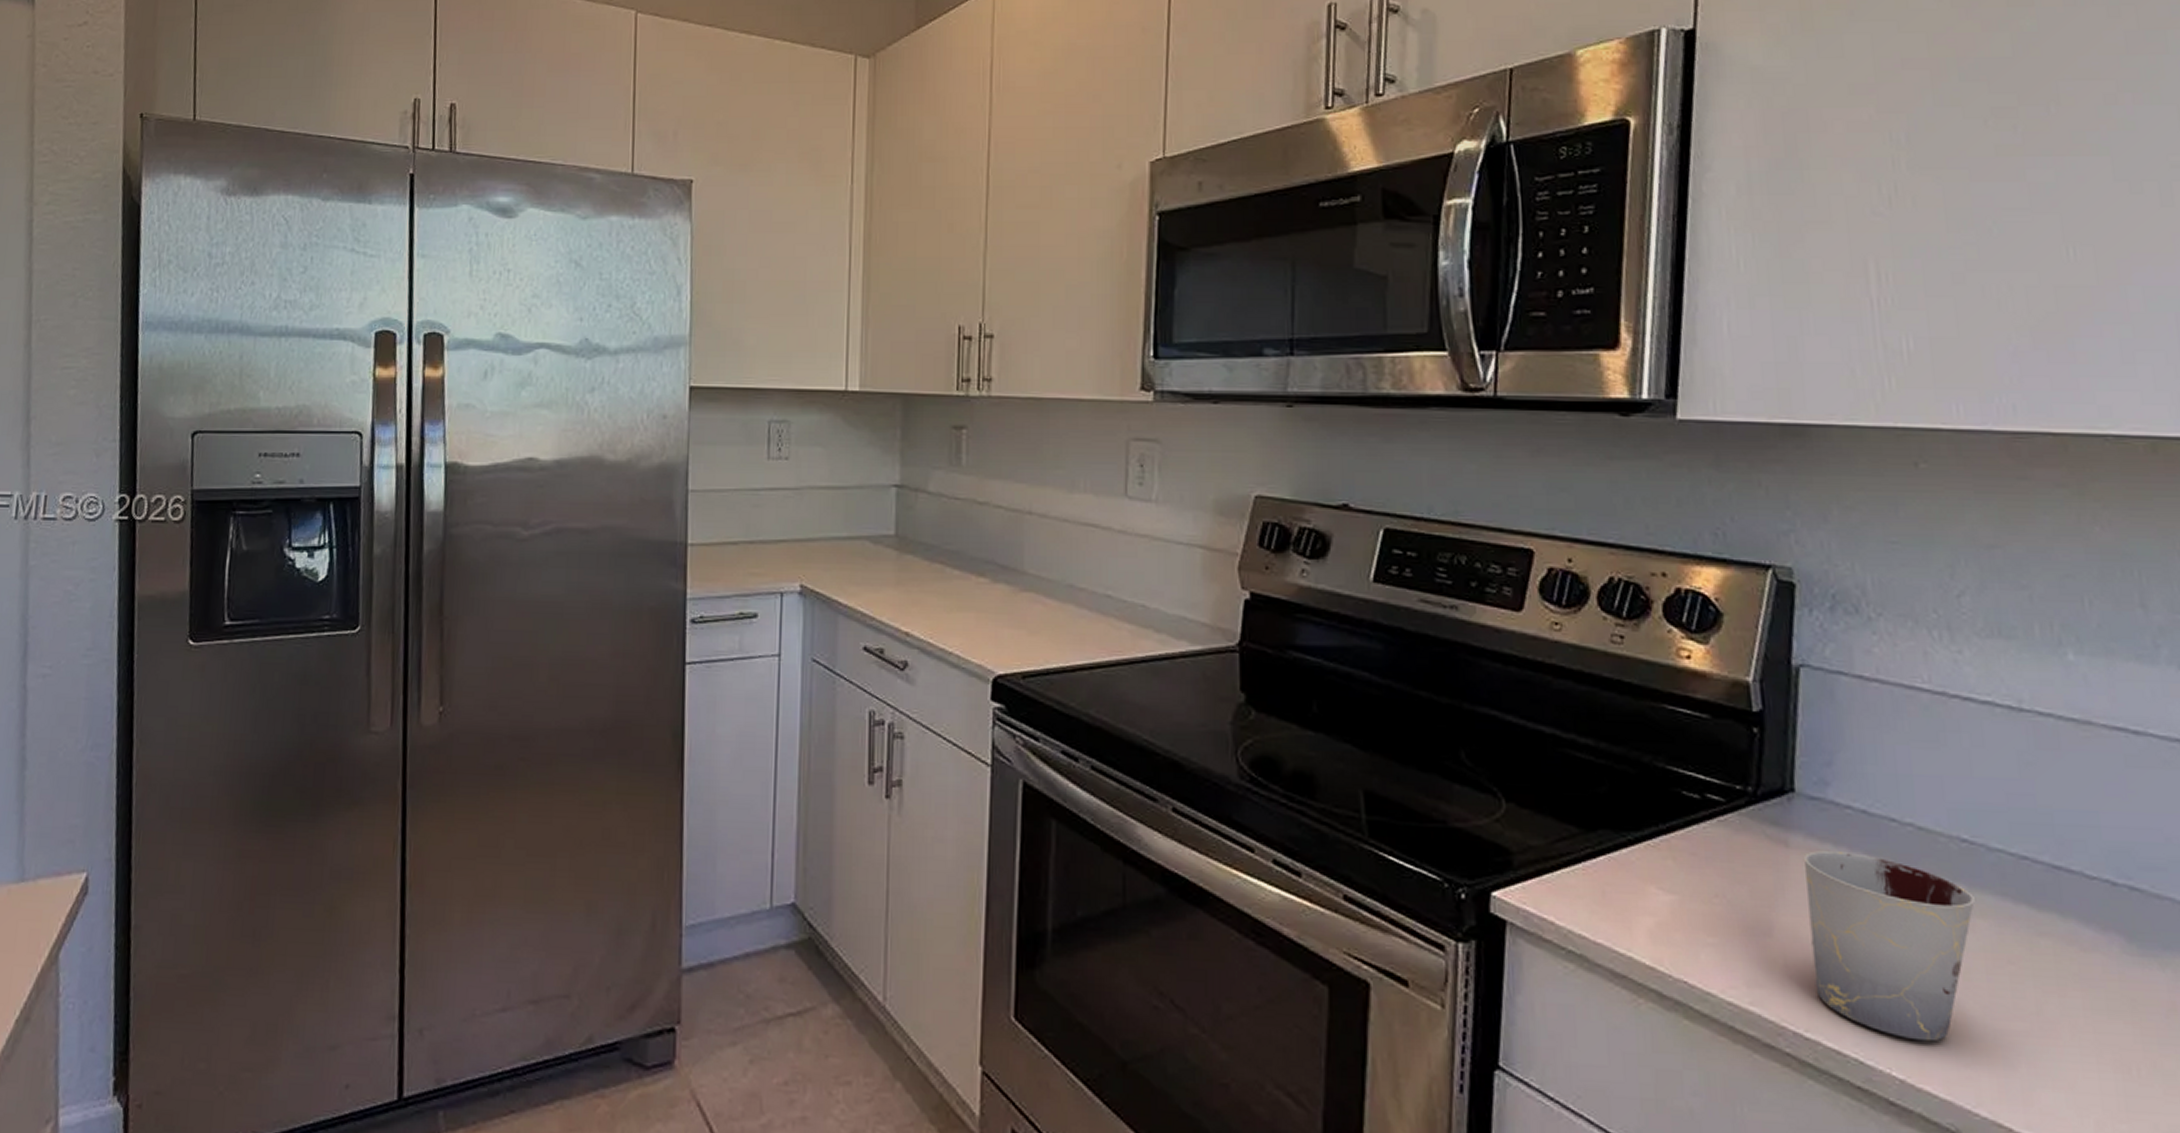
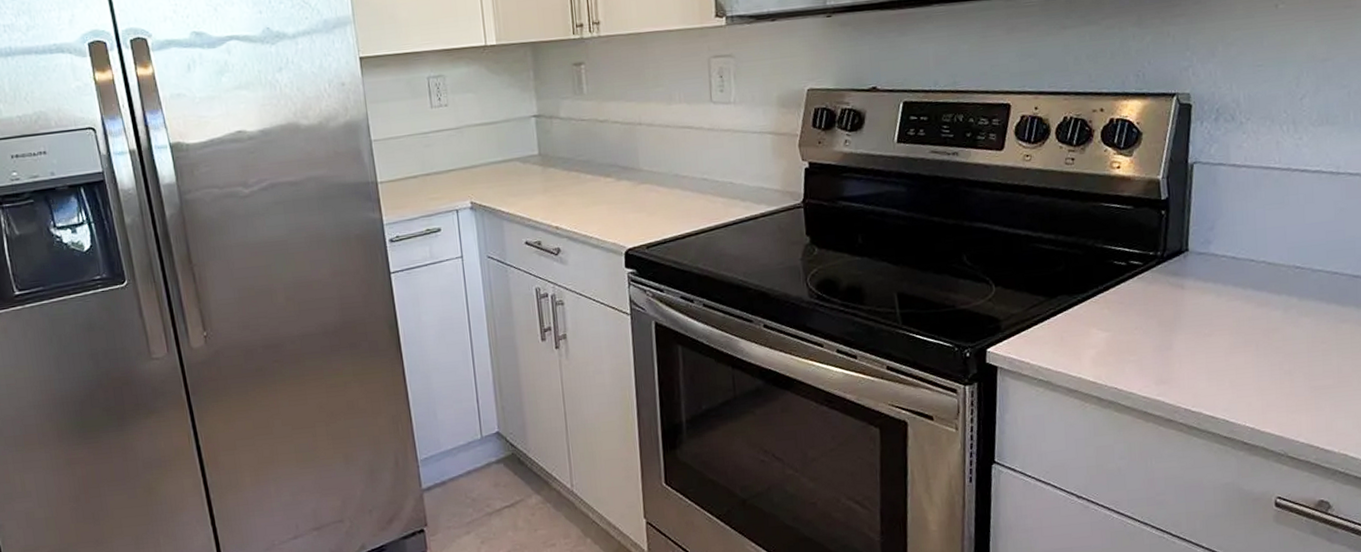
cup: present [1803,851,1975,1042] -> none [1193,286,1302,402]

